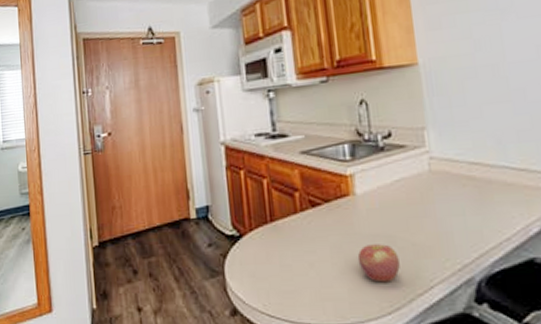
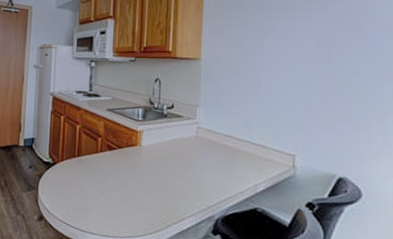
apple: present [357,244,400,283] -> none [135,182,165,212]

